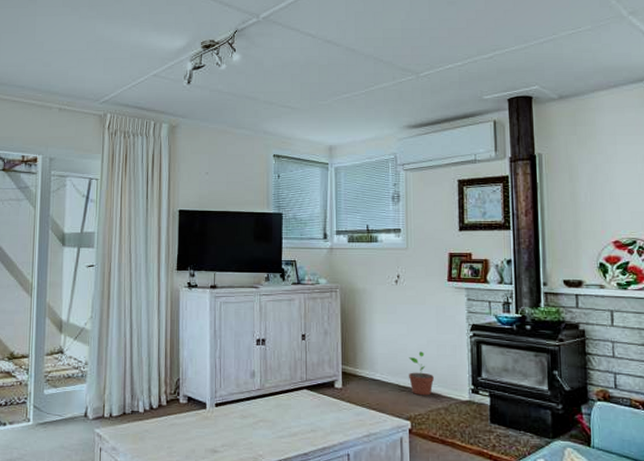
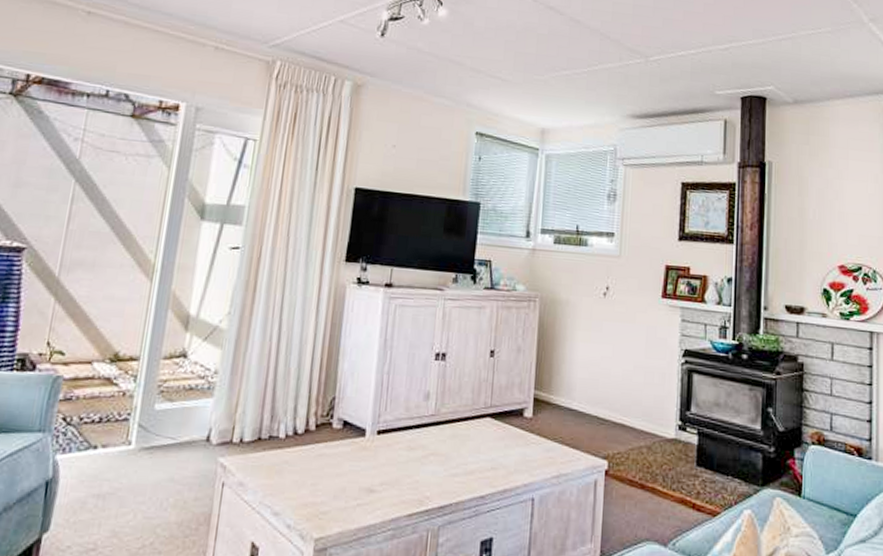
potted plant: present [409,351,434,396] -> none [610,378,638,431]

